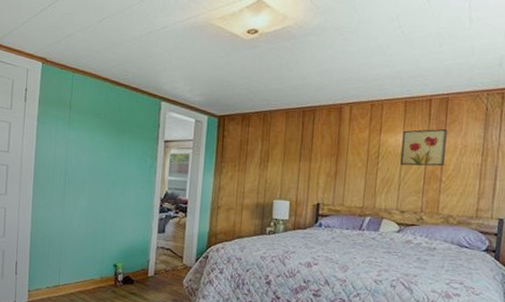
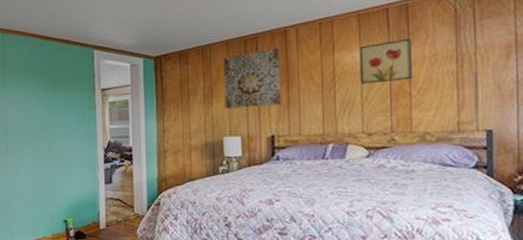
wall art: none [278,122,334,176] -> present [223,49,281,109]

